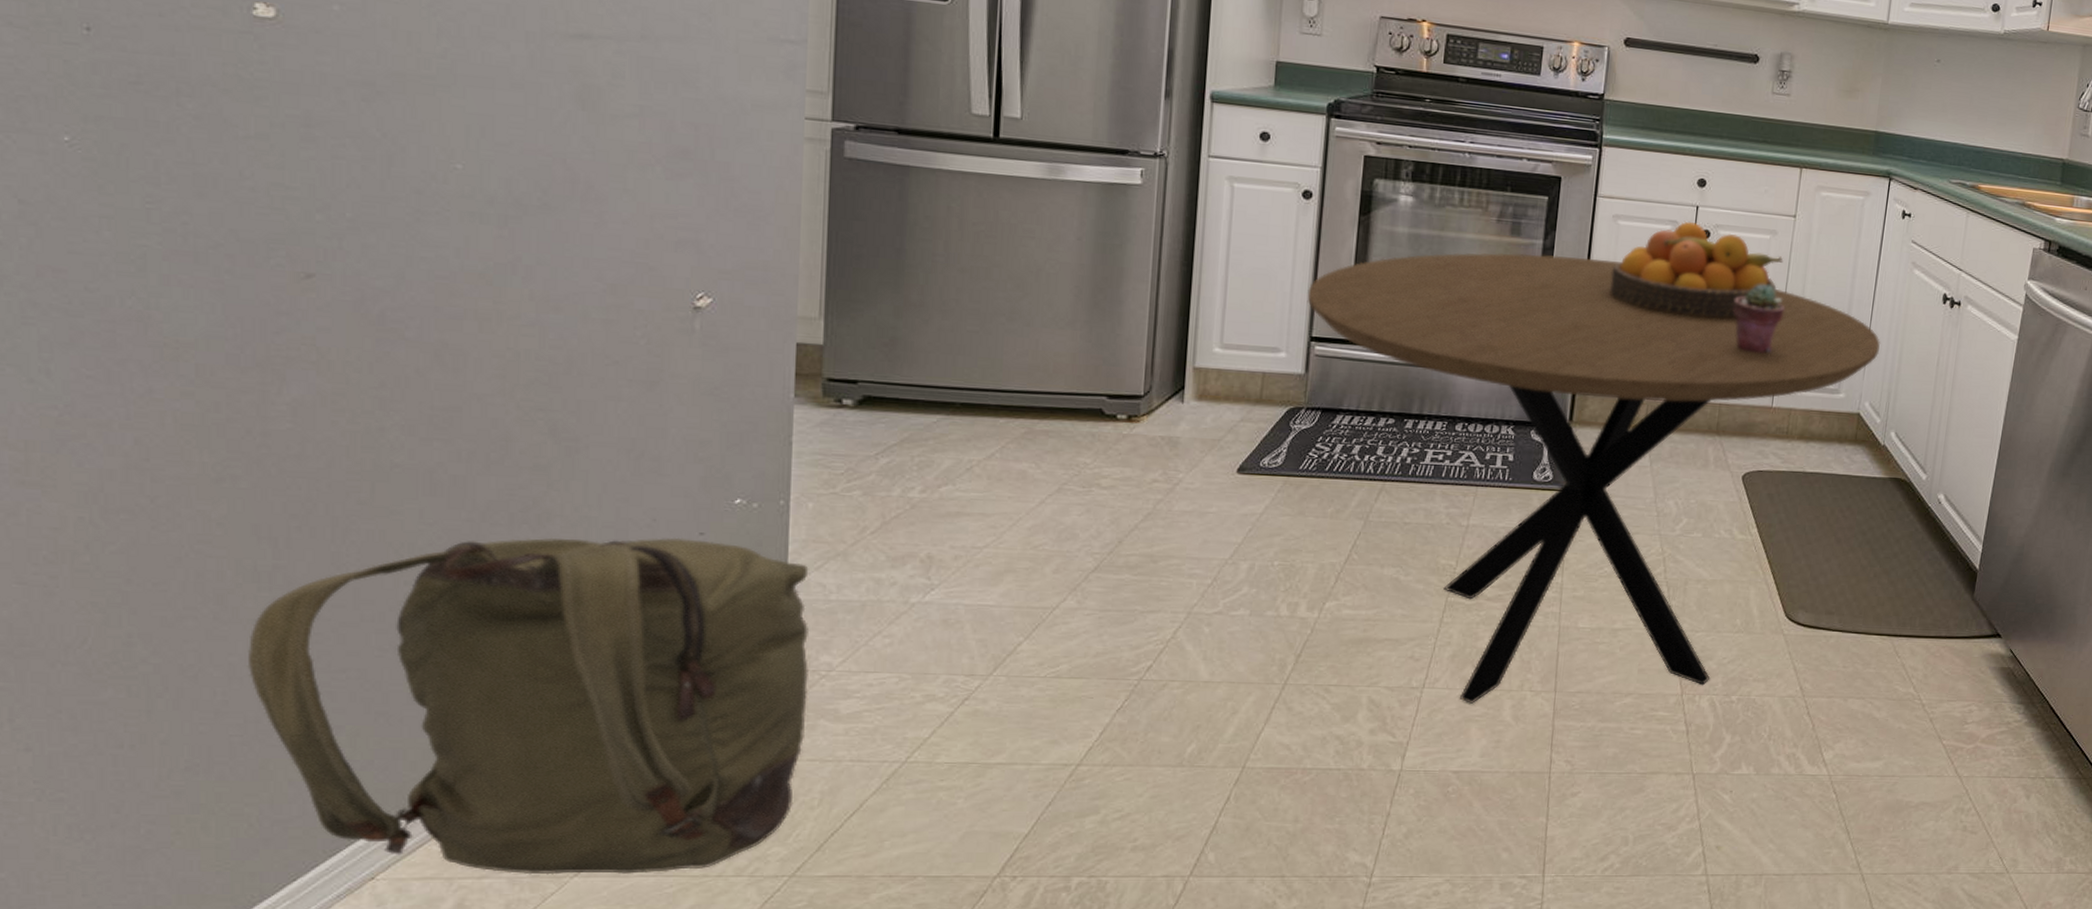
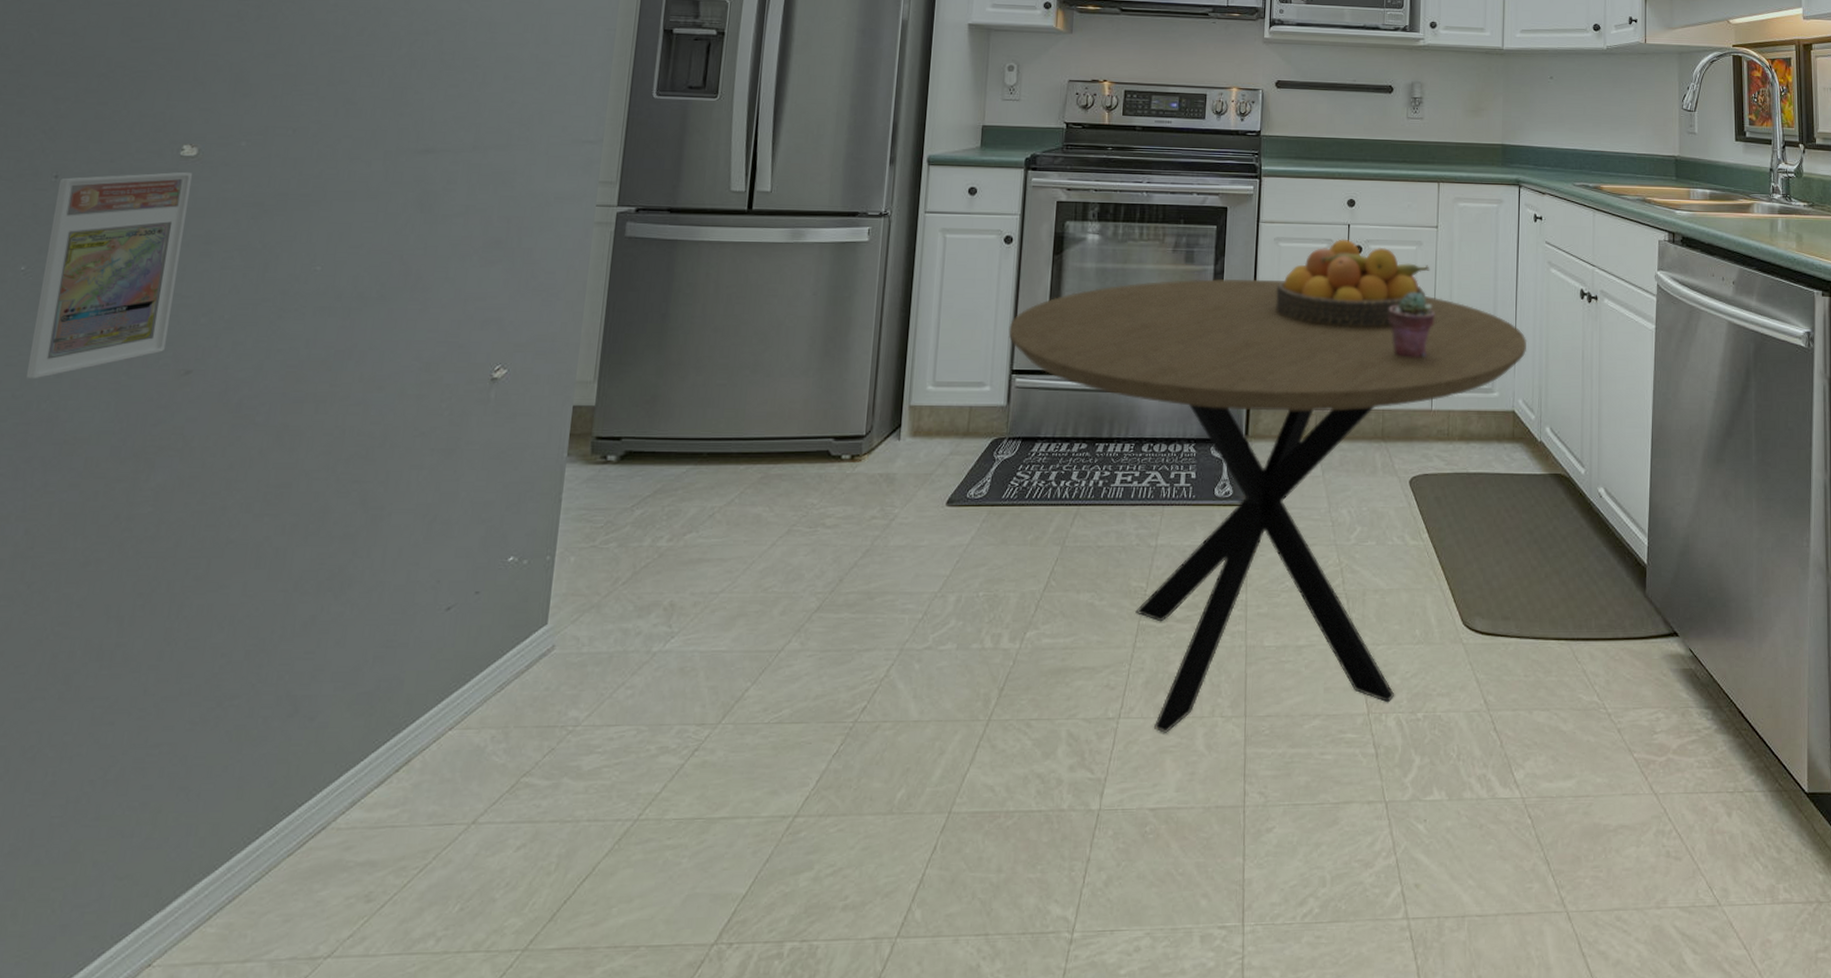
trading card display case: none [93,31,275,270] -> present [26,171,193,378]
backpack: present [247,537,809,875] -> none [78,597,566,957]

